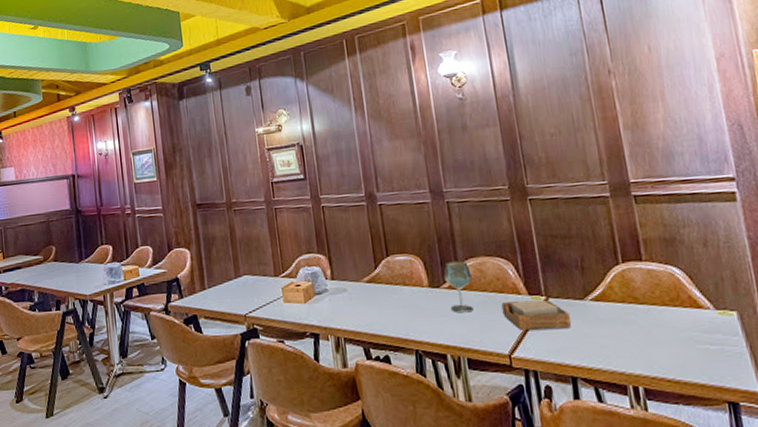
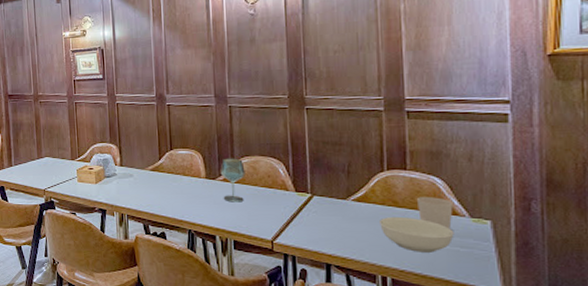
napkin holder: present [501,299,571,330] -> none [269,196,331,223]
bowl: none [622,314,702,355] -> present [380,216,454,253]
dixie cup: none [656,289,697,325] -> present [416,197,453,229]

